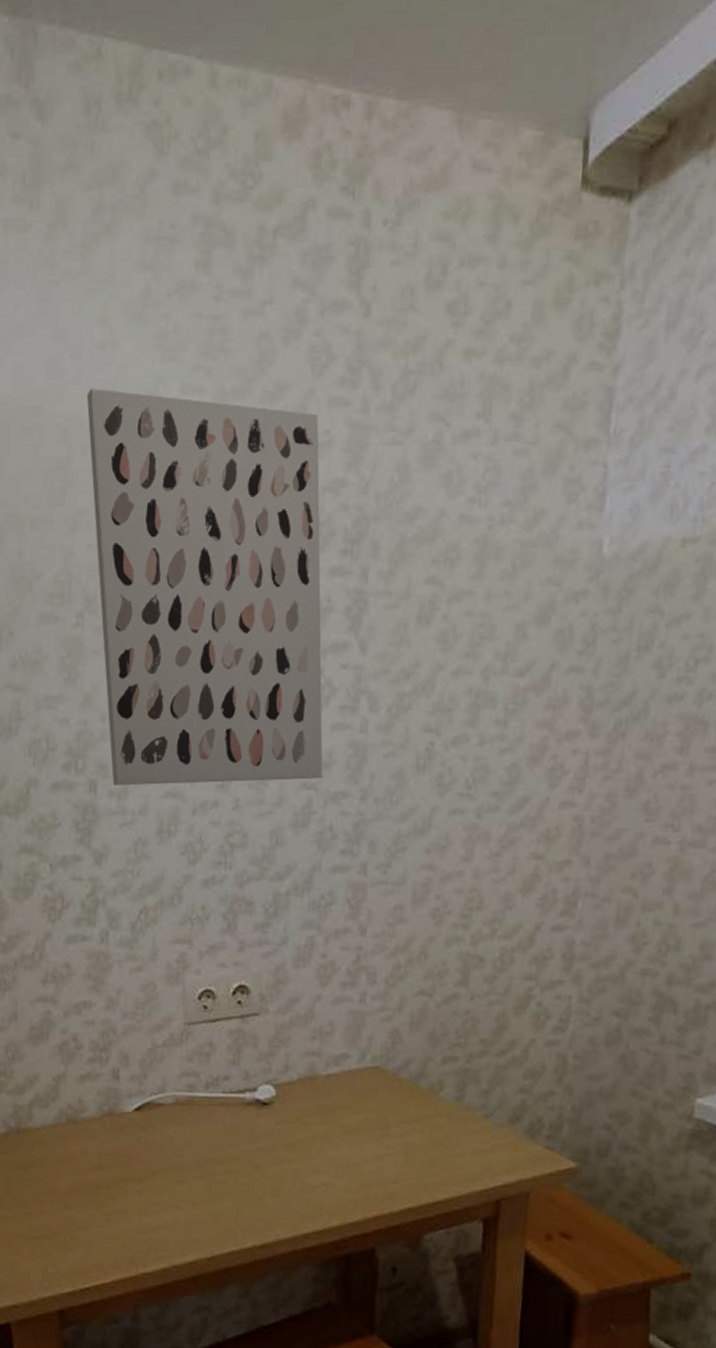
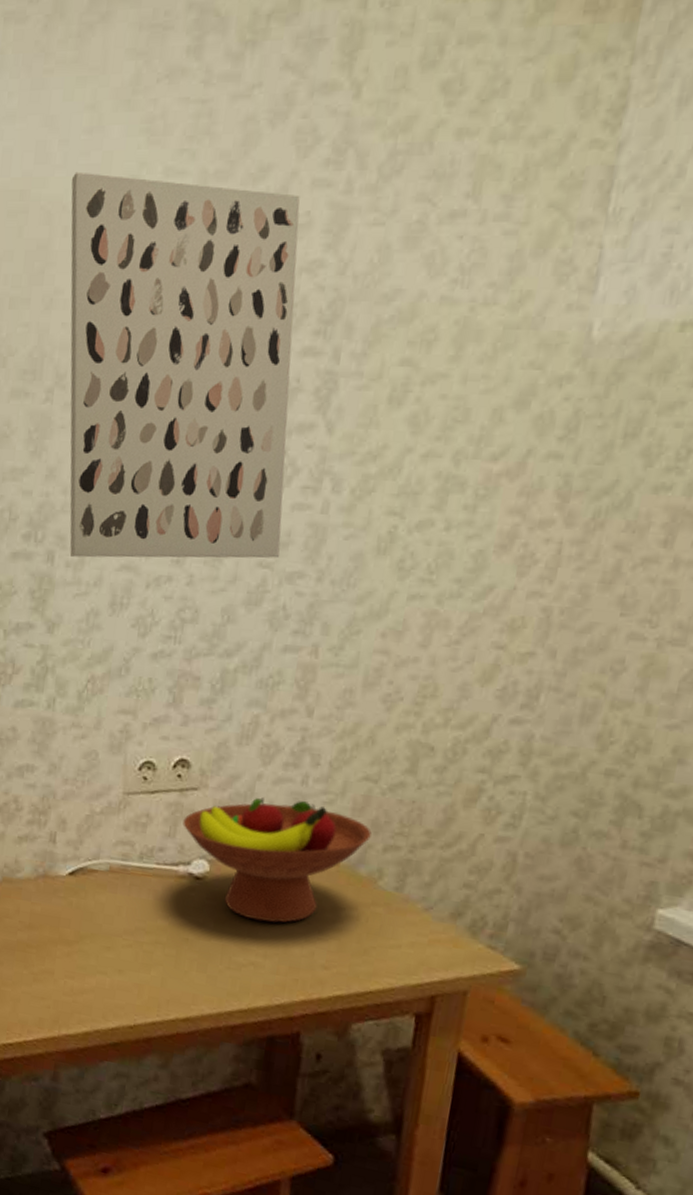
fruit bowl: none [246,1018,430,1142] -> present [182,797,372,923]

